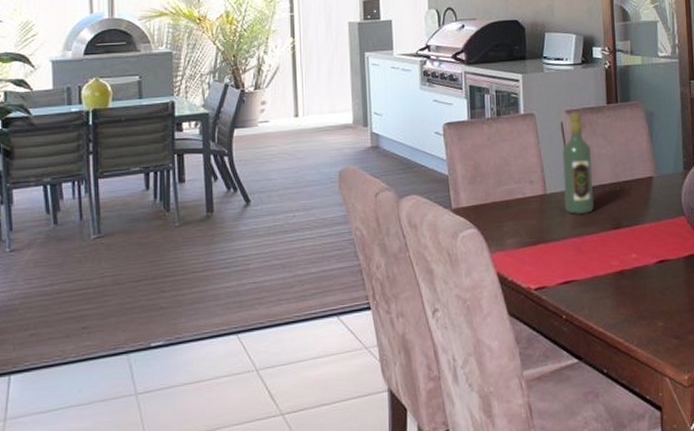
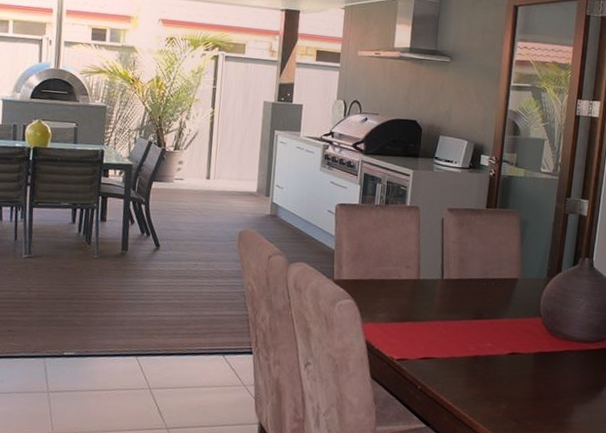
wine bottle: present [562,112,594,215] -> none [433,211,466,303]

